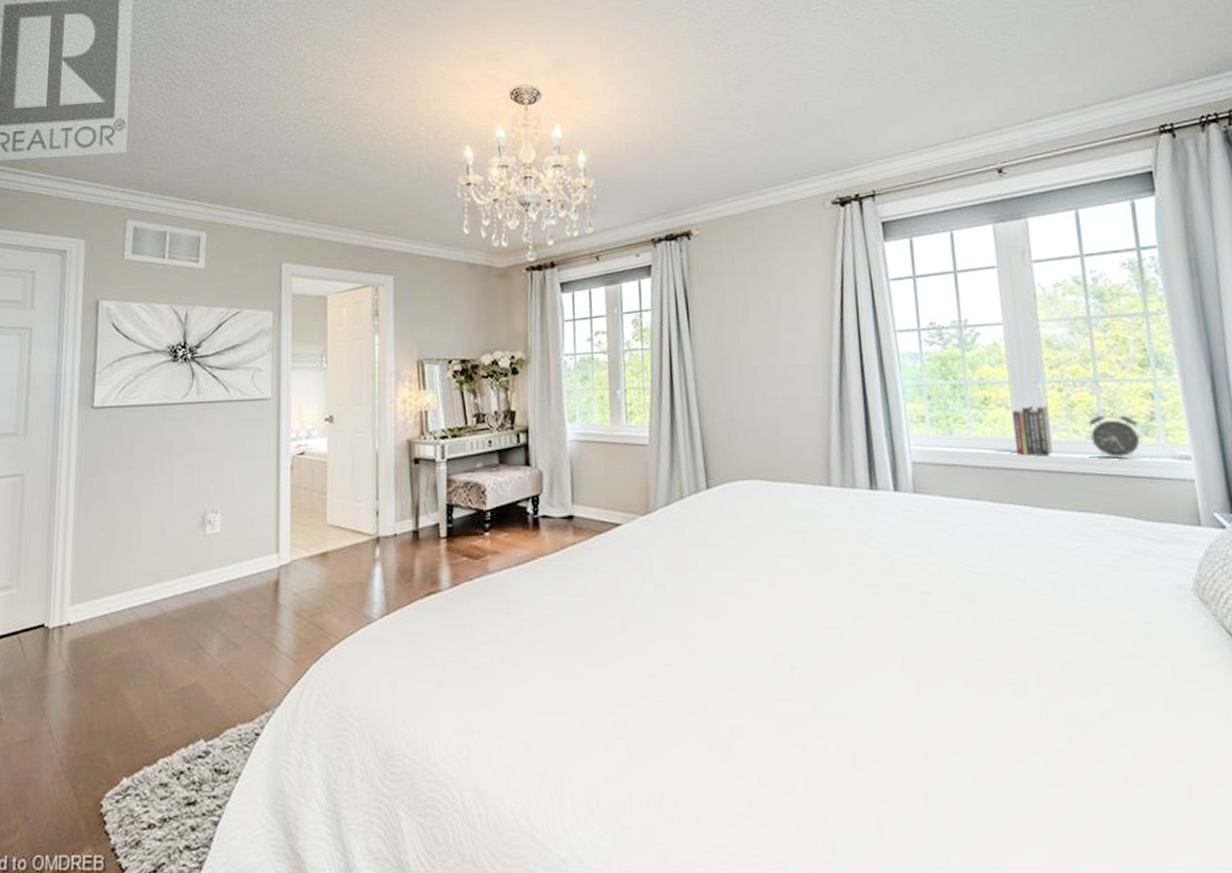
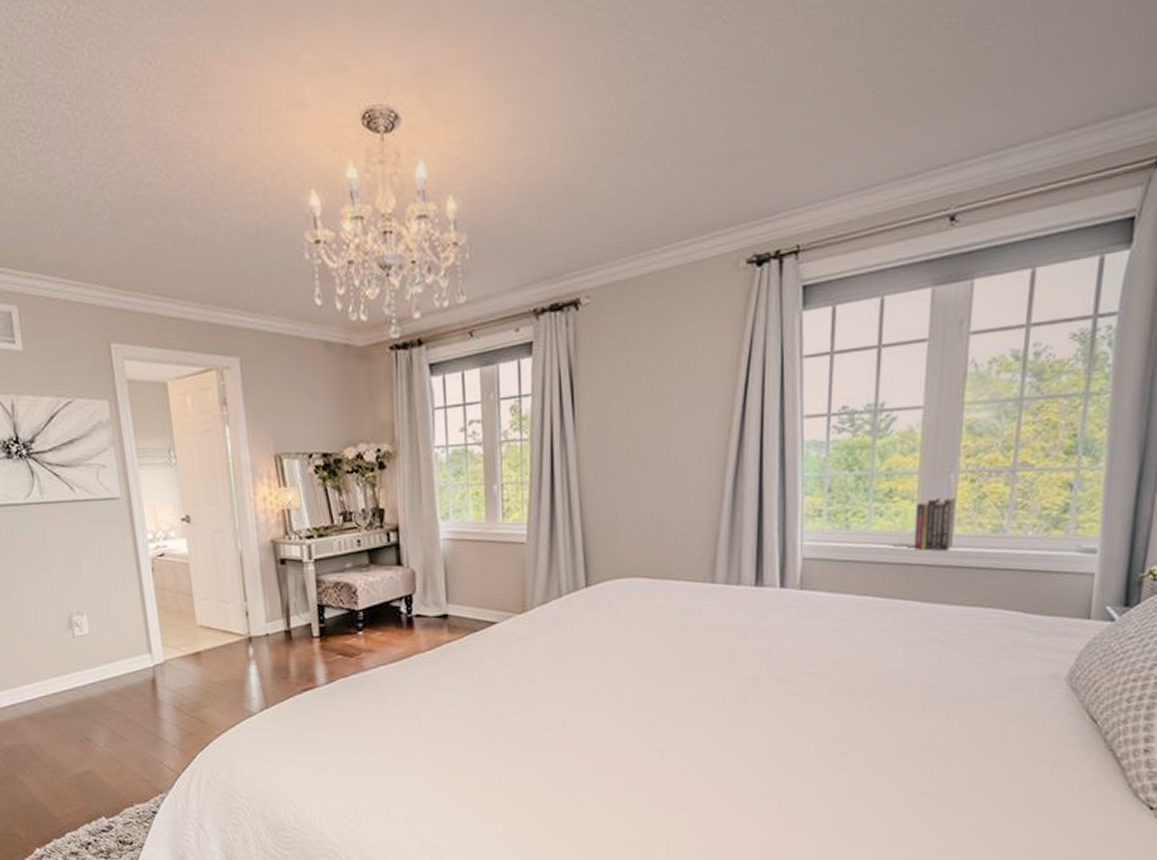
alarm clock: present [1088,408,1141,458] -> none [996,499,1050,552]

